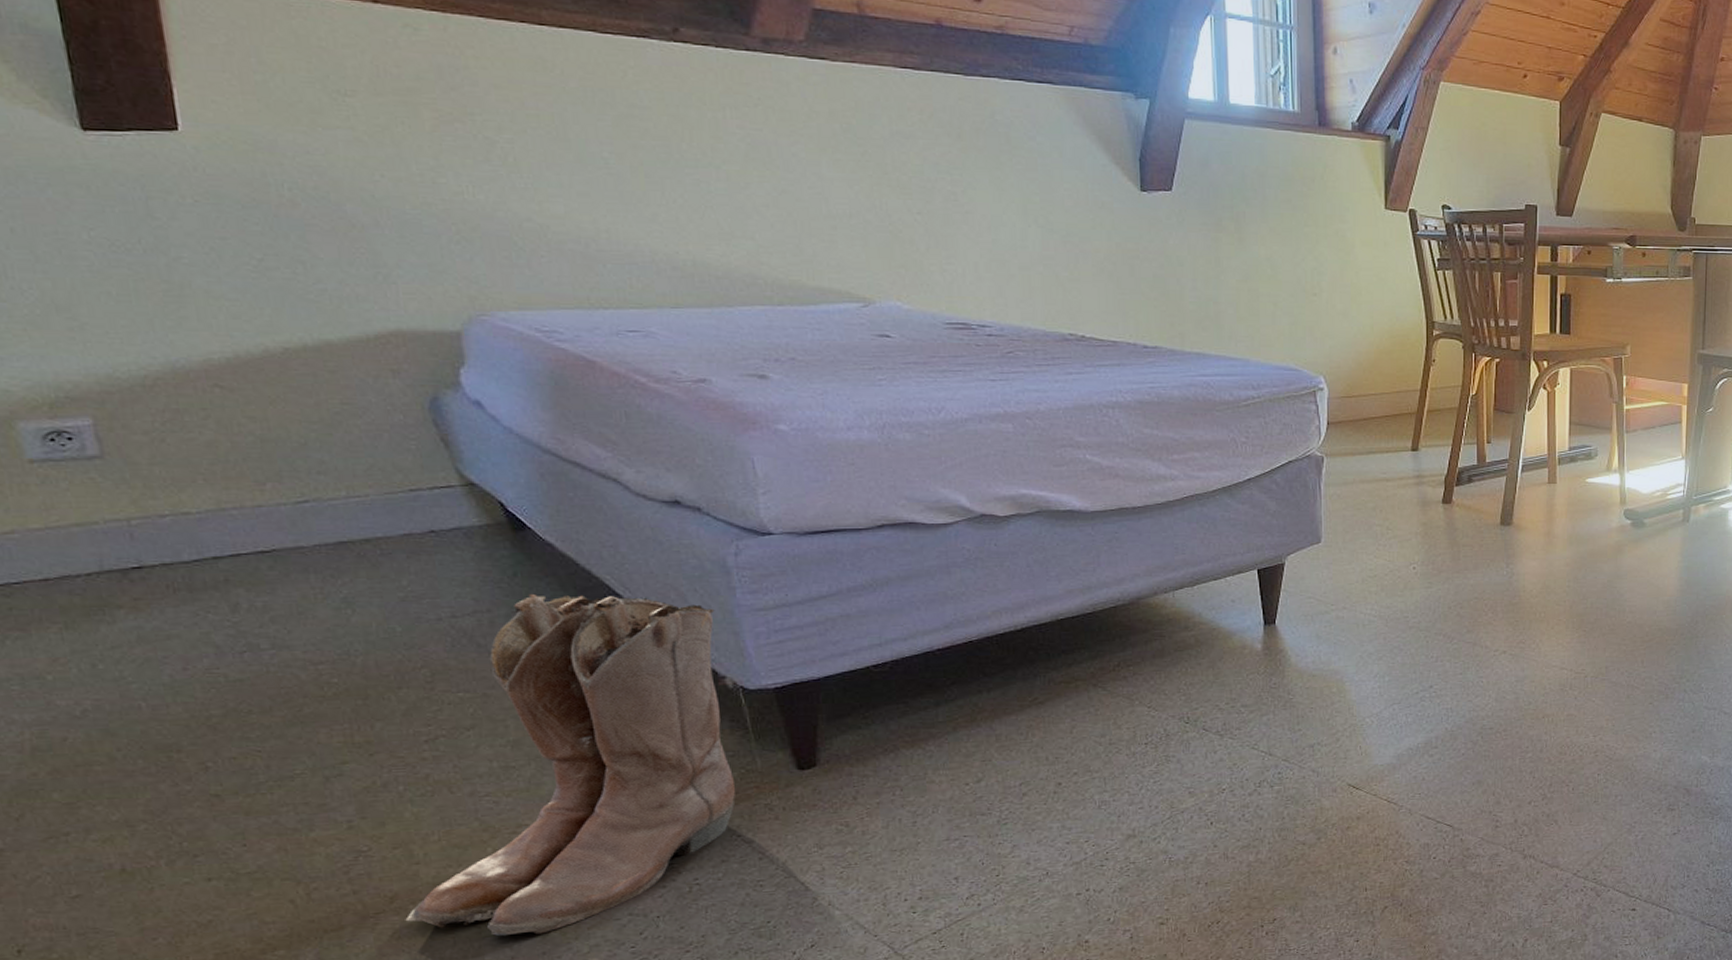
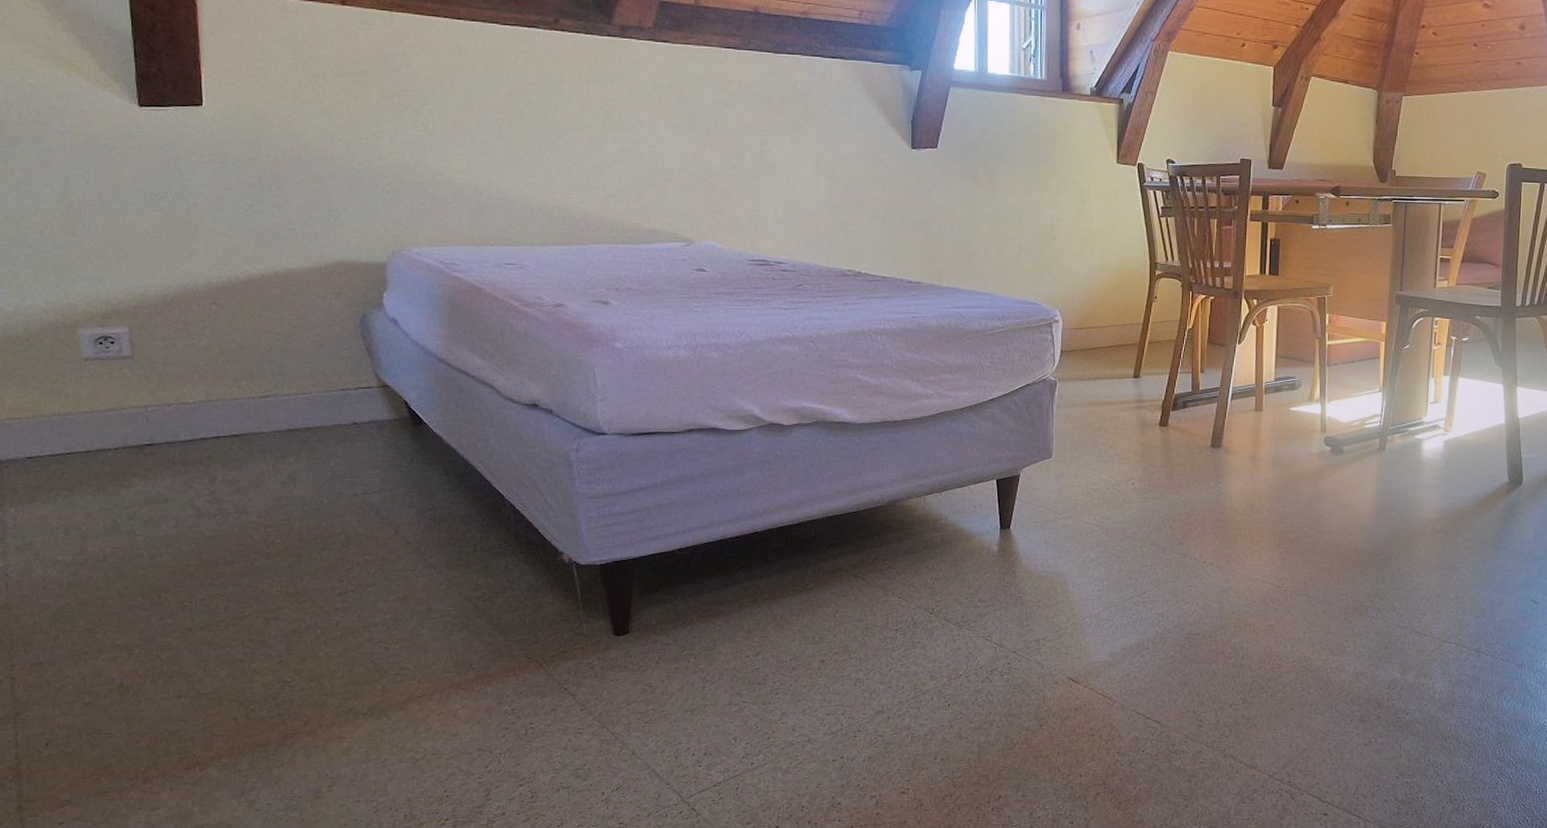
boots: present [405,593,735,937] -> none [314,476,565,761]

